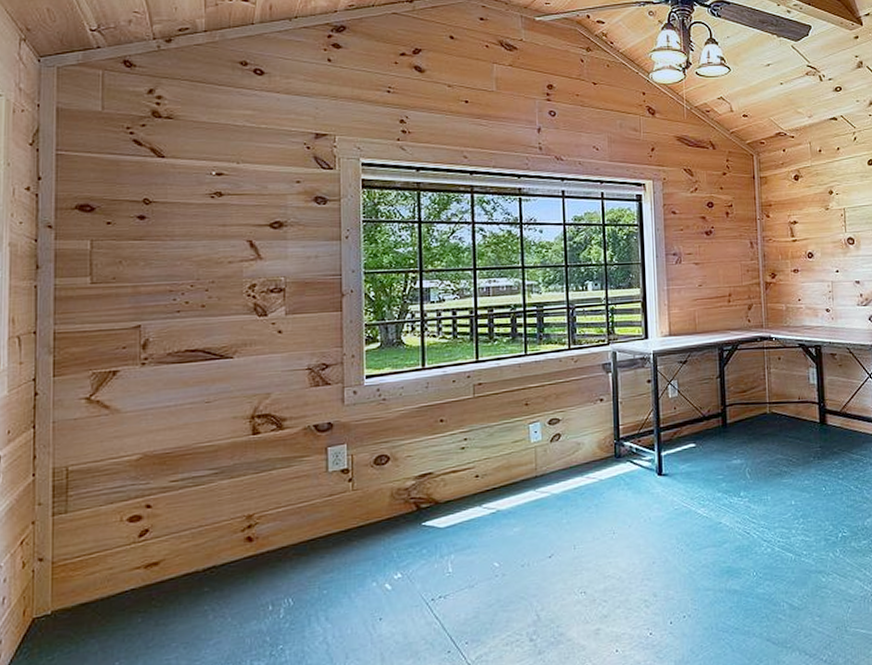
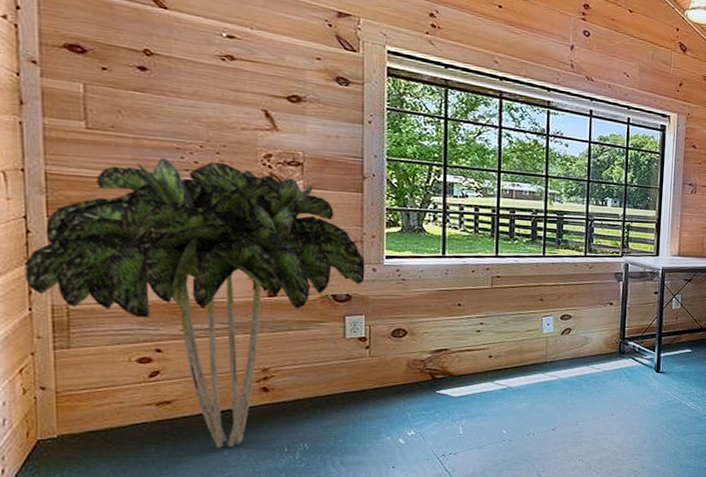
indoor plant: none [31,299,346,613] -> present [25,158,365,449]

